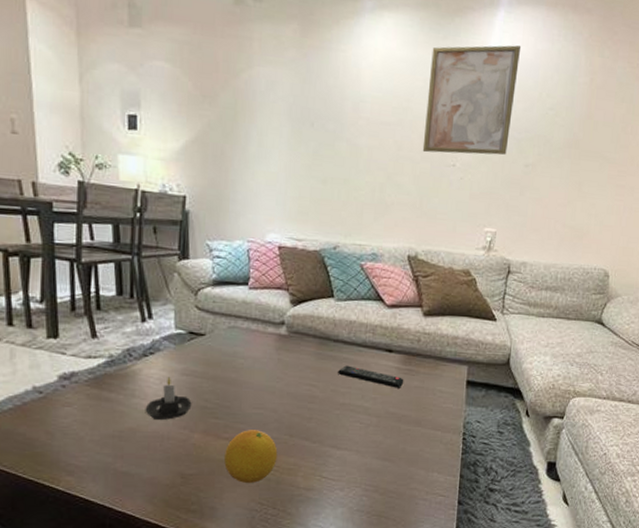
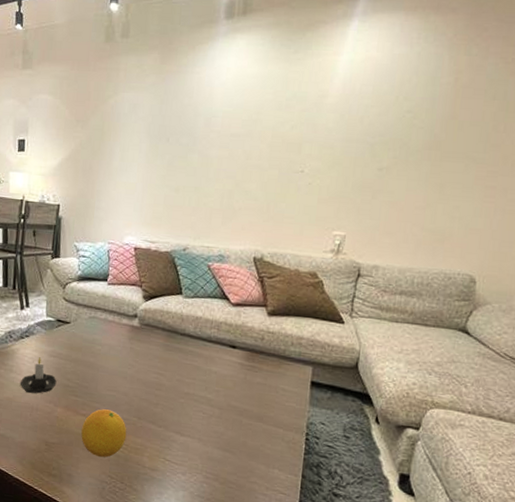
remote control: present [338,365,404,388] -> none [184,358,247,384]
wall art: present [422,45,522,155] -> none [270,52,376,160]

